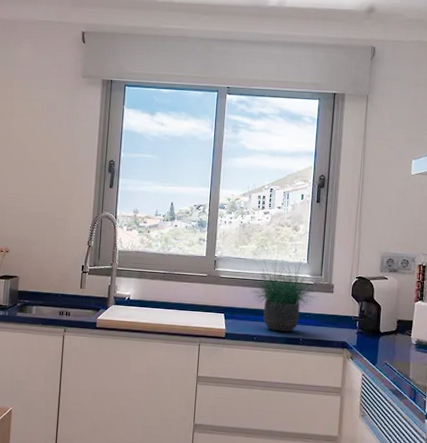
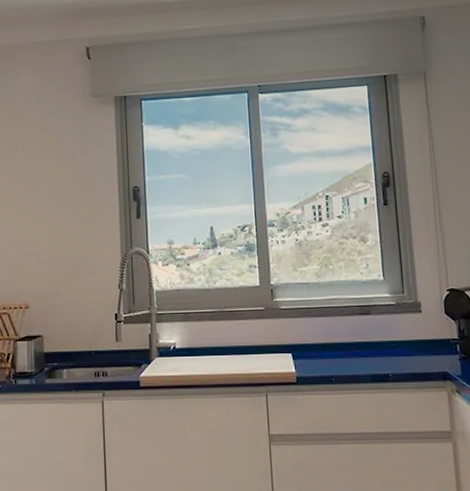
potted plant: present [248,252,322,332] -> none [315,270,405,369]

